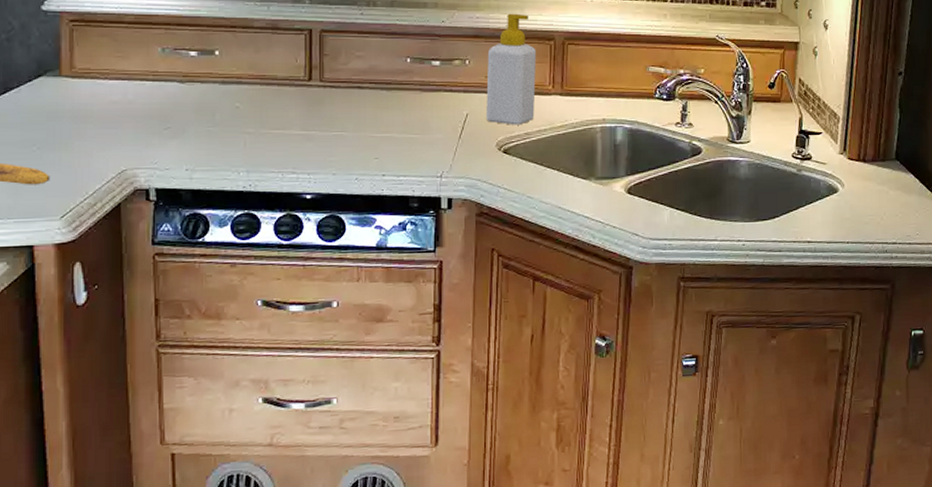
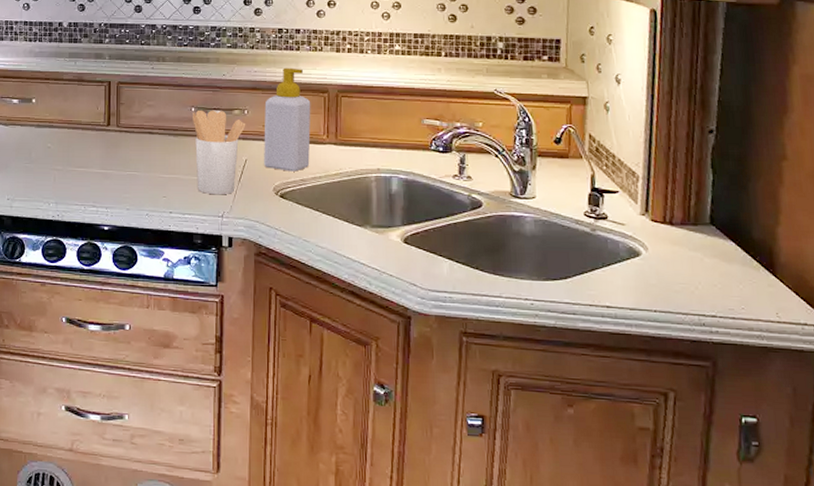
utensil holder: none [408,60,467,154] -> present [193,110,246,195]

